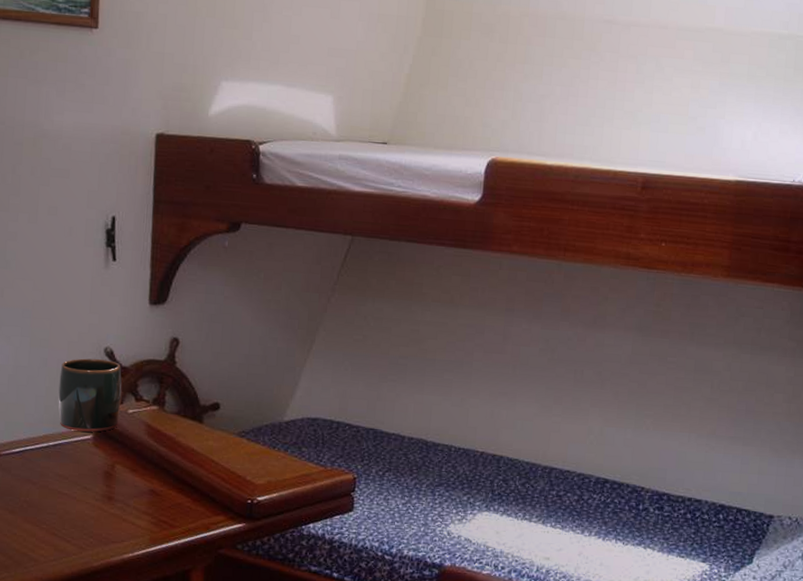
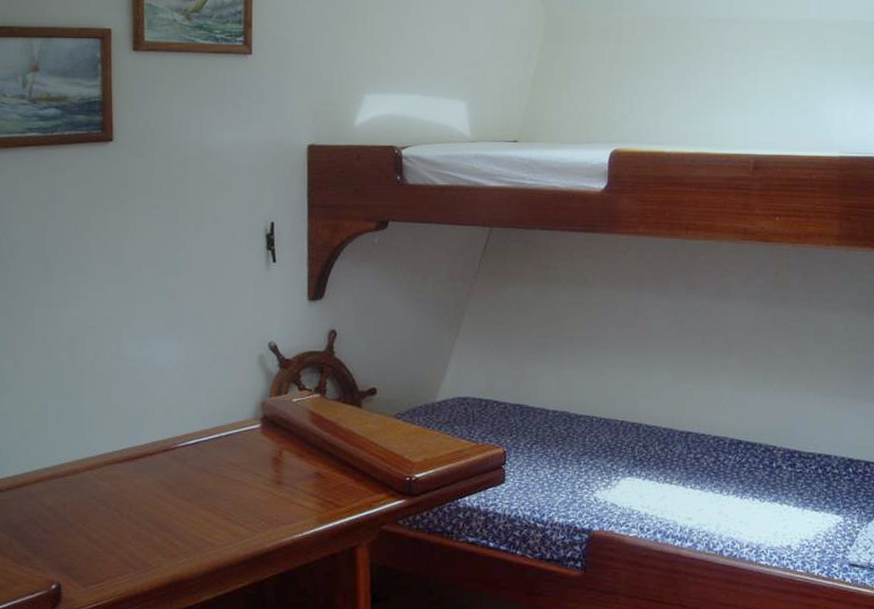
mug: present [58,358,122,433] -> none [228,353,286,422]

